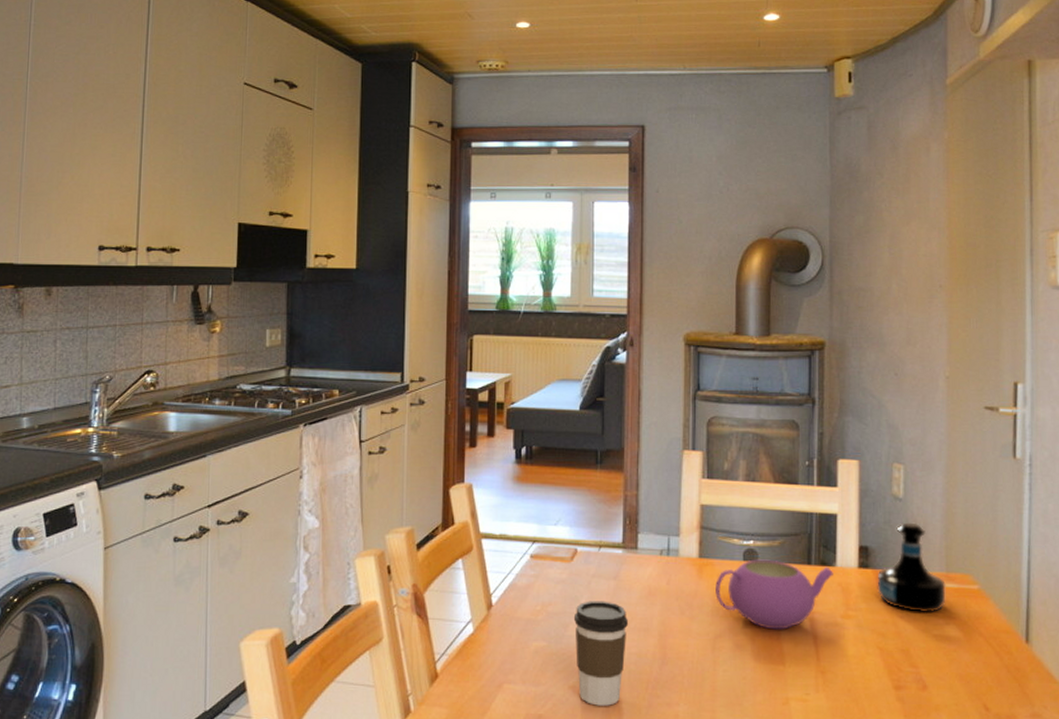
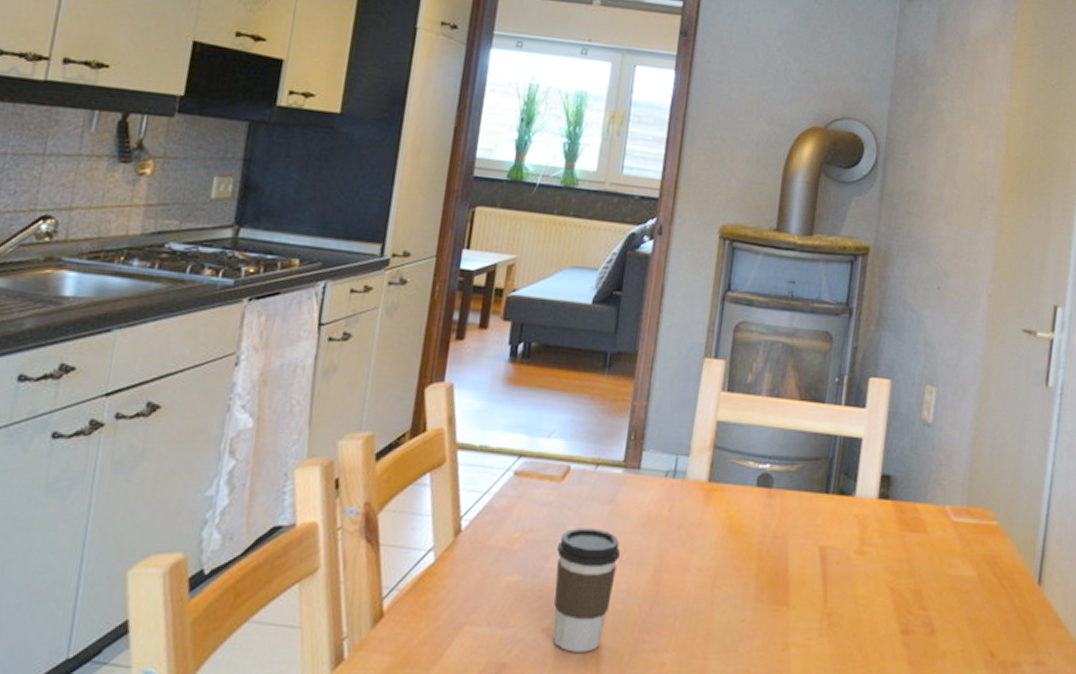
teapot: present [715,559,833,630] -> none [722,485,852,566]
tequila bottle: present [877,522,946,613] -> none [895,450,965,551]

